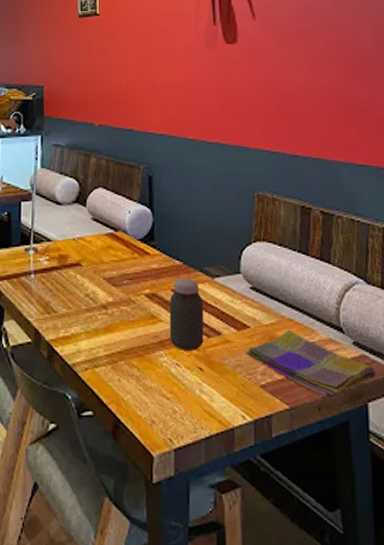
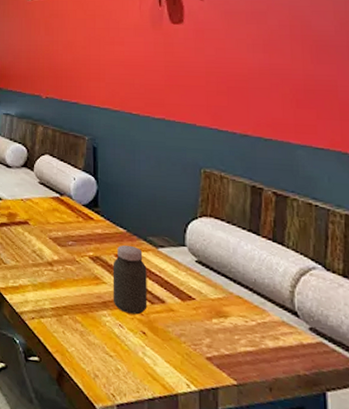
dish towel: present [246,329,376,398] -> none [191,306,336,381]

